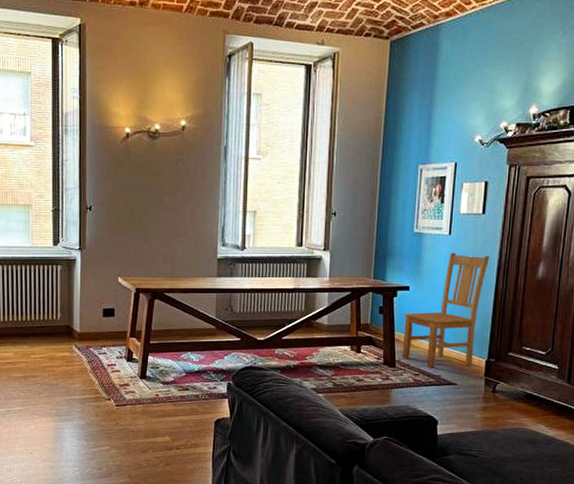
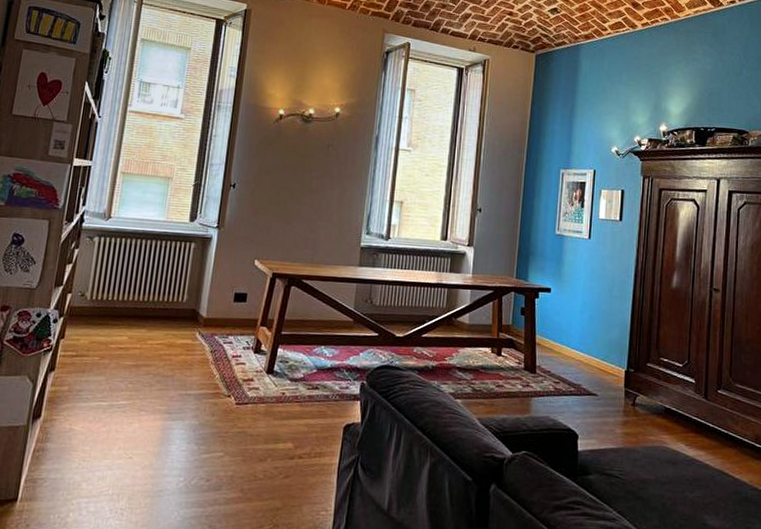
chair: present [402,252,490,368] -> none [542,256,628,376]

